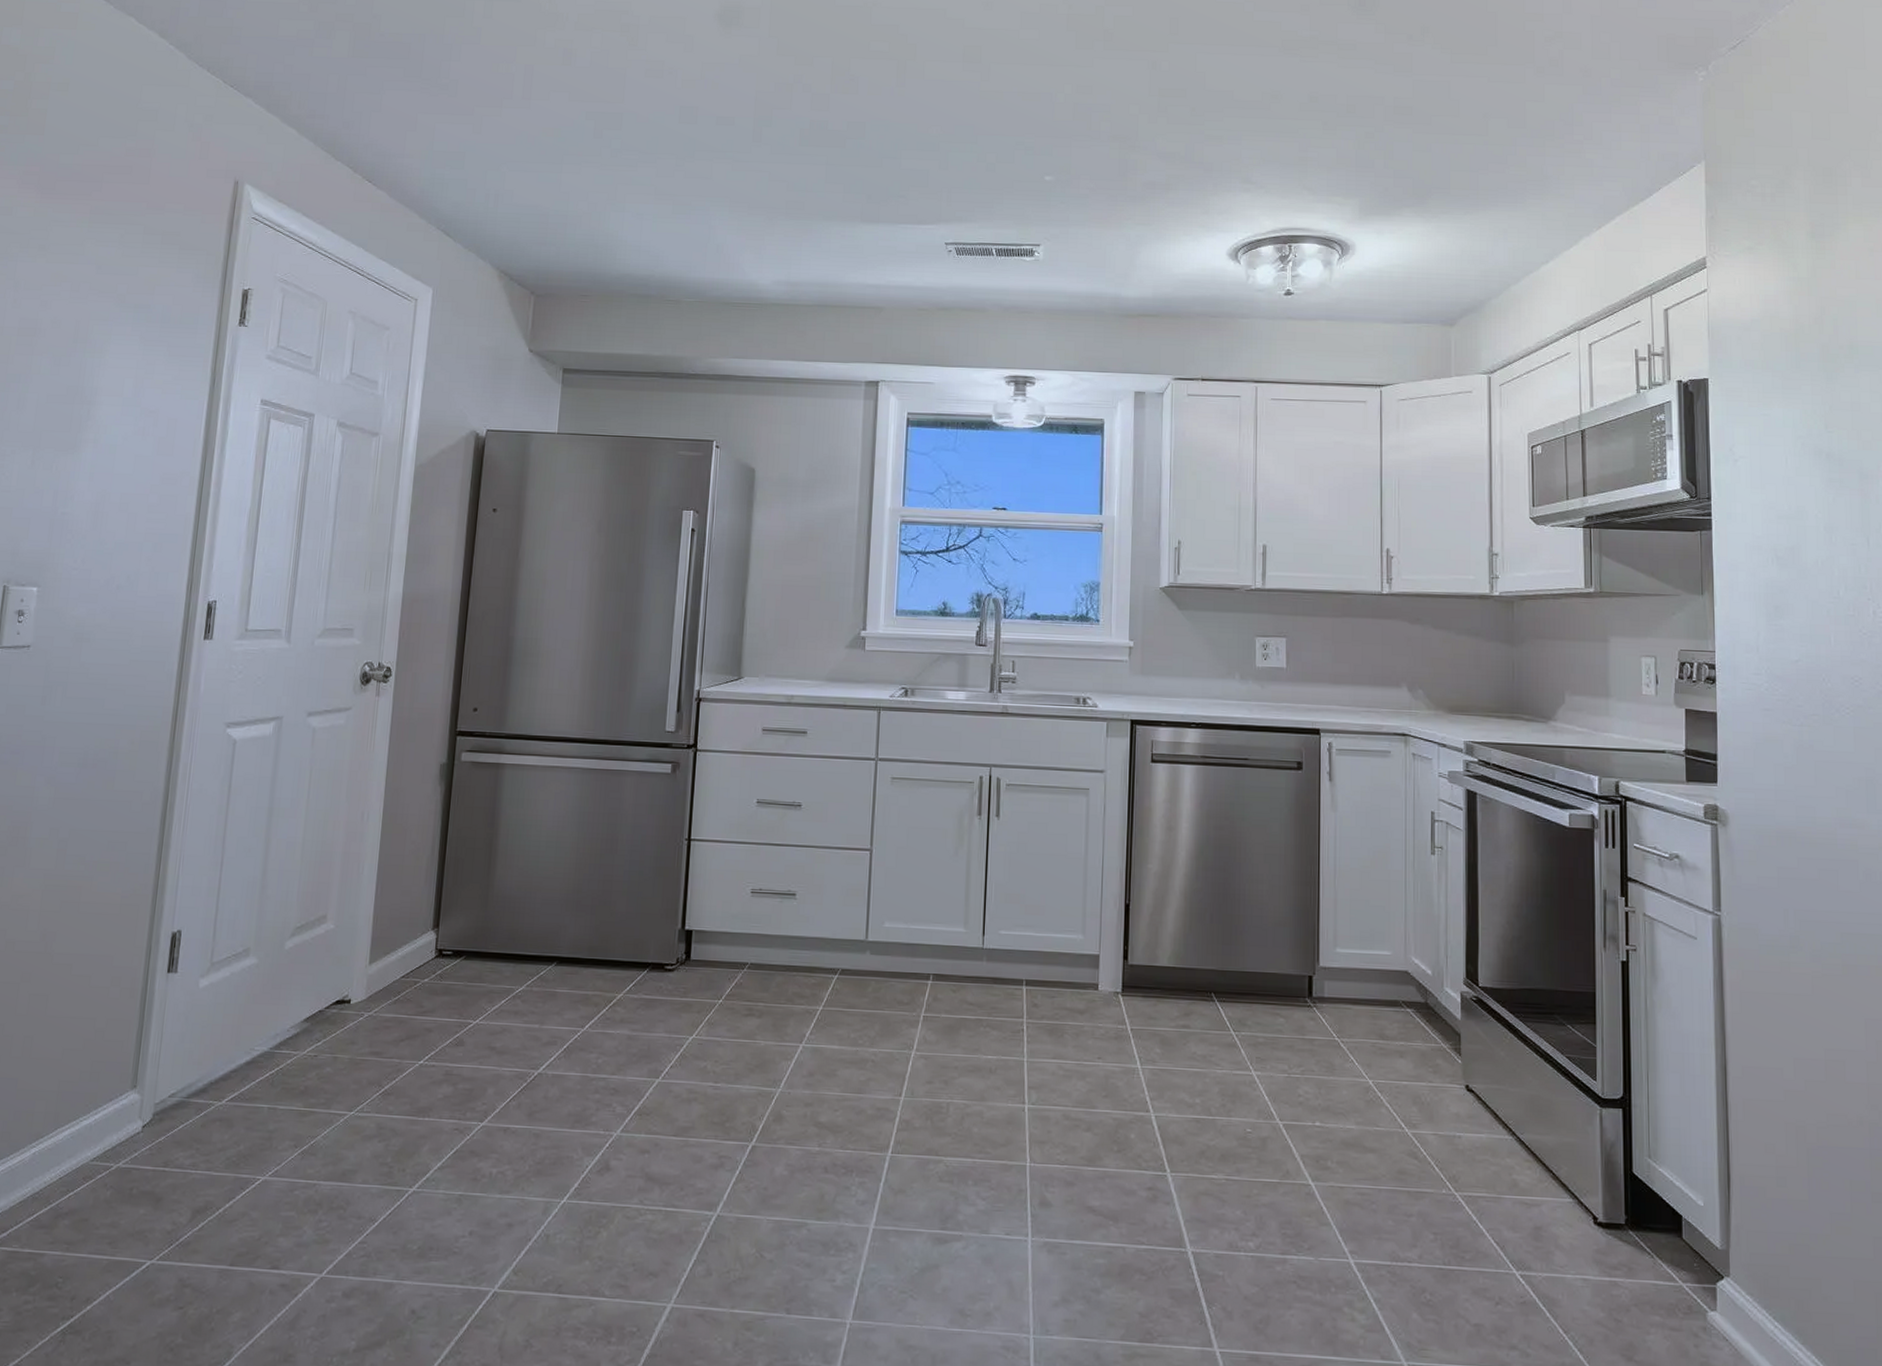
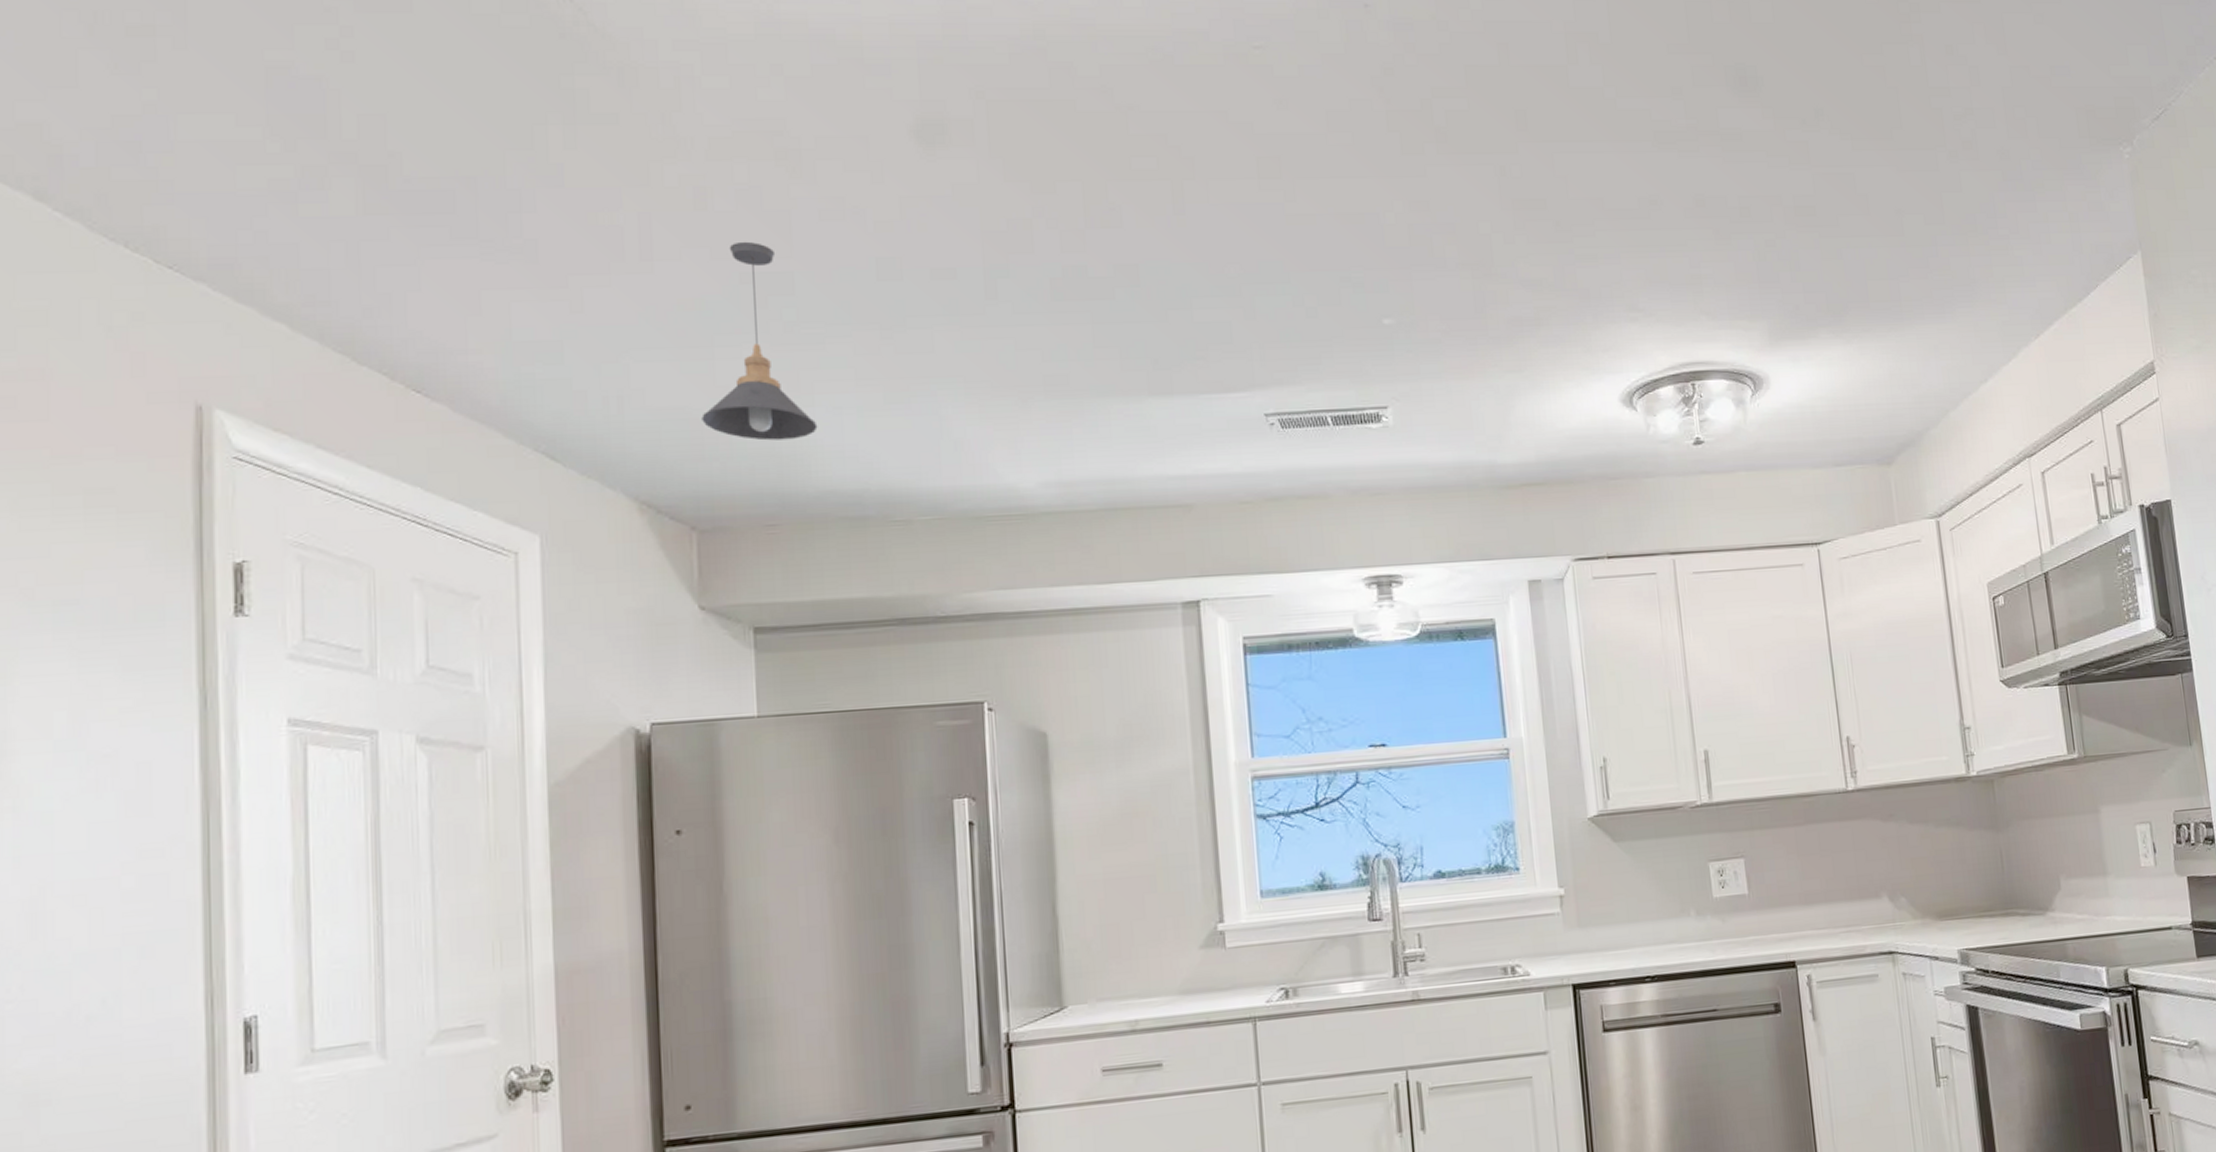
pendant light: none [548,89,625,235] -> present [701,241,818,441]

